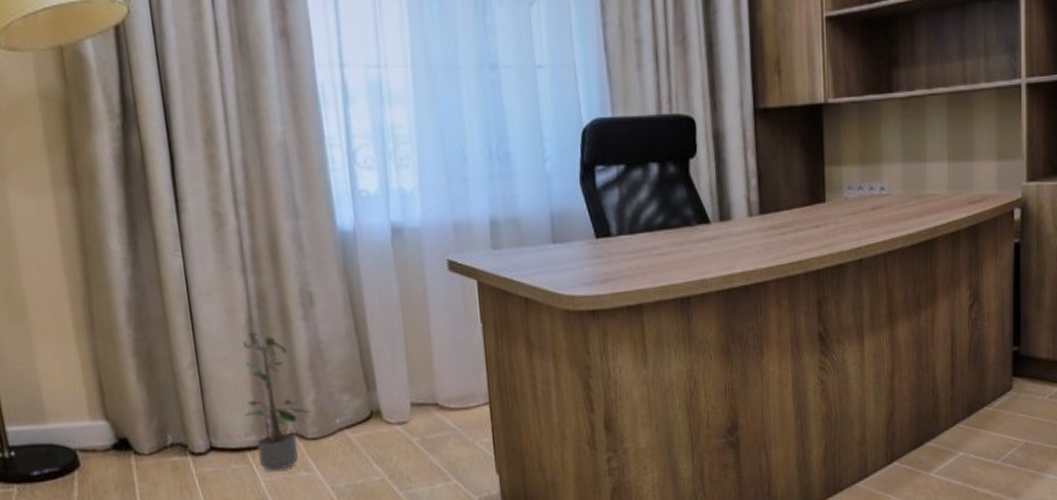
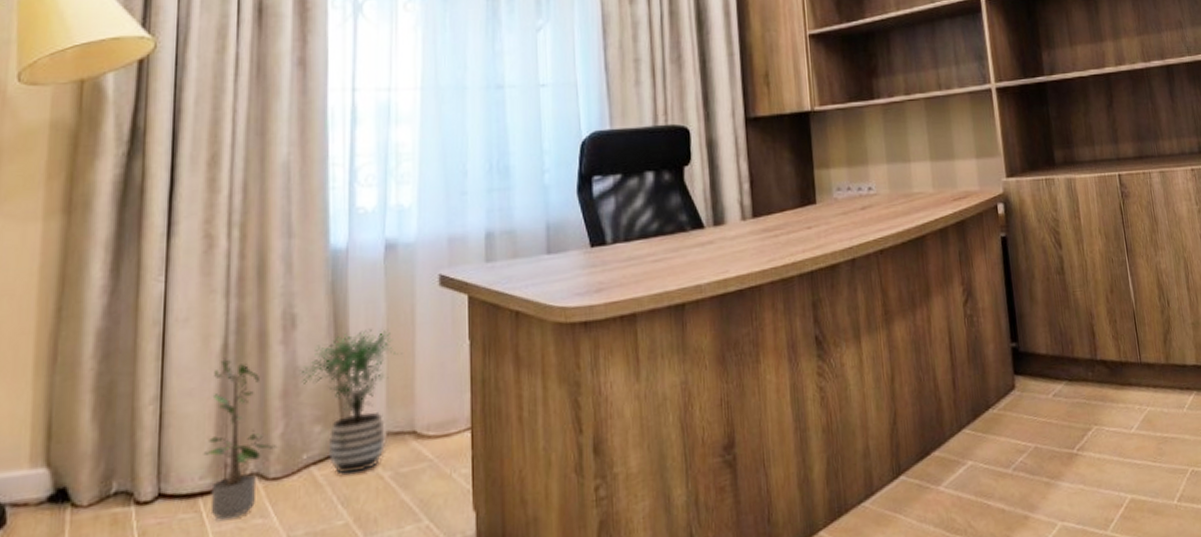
potted plant: none [322,308,418,438] -> present [299,328,402,475]

